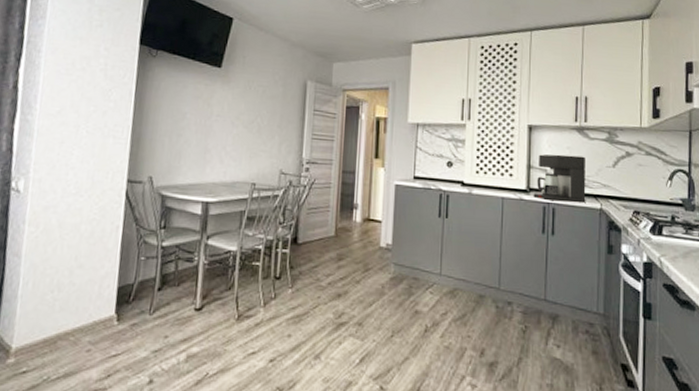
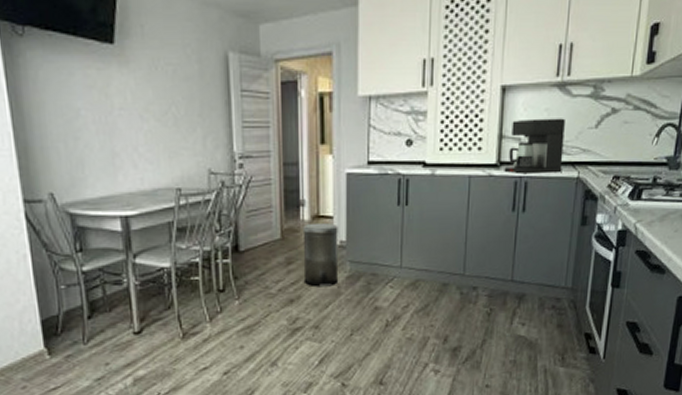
pedal bin: none [351,224,386,286] -> present [302,222,339,287]

